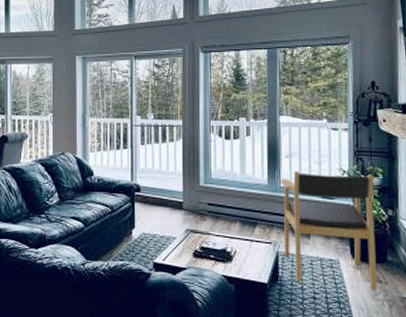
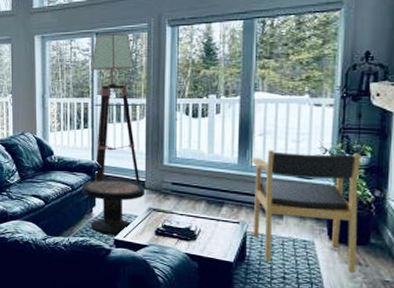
side table: none [121,201,182,258] -> present [81,180,144,235]
floor lamp: none [130,57,178,207] -> present [91,33,140,186]

